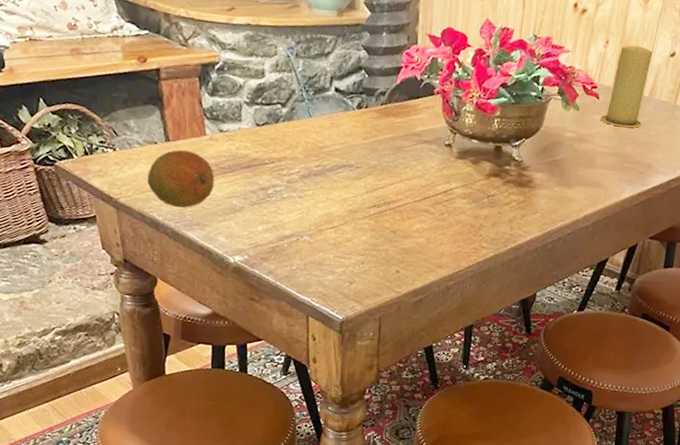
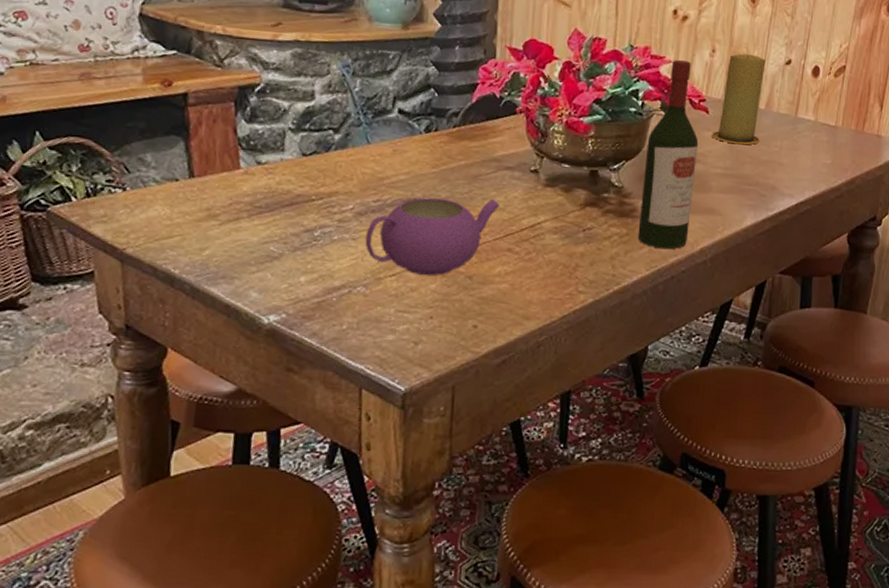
fruit: present [147,150,215,208] -> none [163,187,249,258]
teapot: none [309,164,419,230] -> present [365,197,499,276]
wine bottle: none [532,49,589,215] -> present [637,59,699,250]

